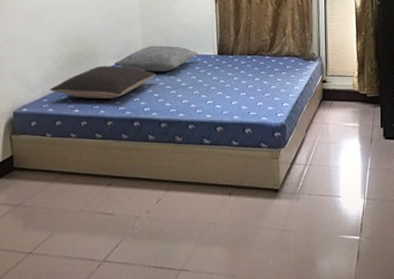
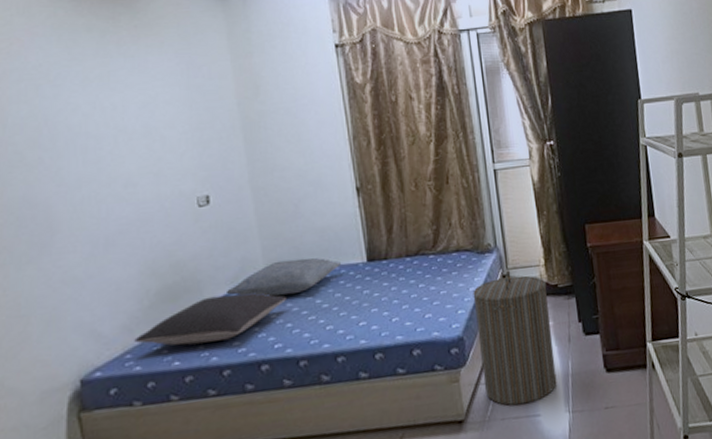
laundry hamper: none [296,77,358,186] -> present [473,270,557,406]

